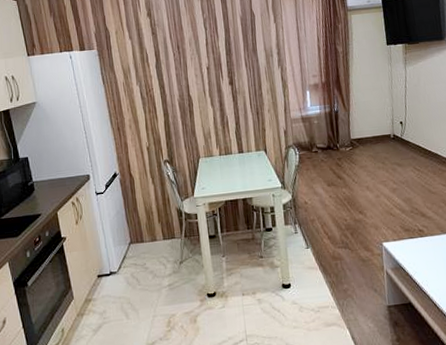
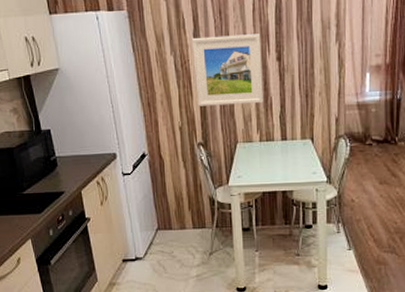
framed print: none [155,63,220,128] -> present [192,34,264,106]

